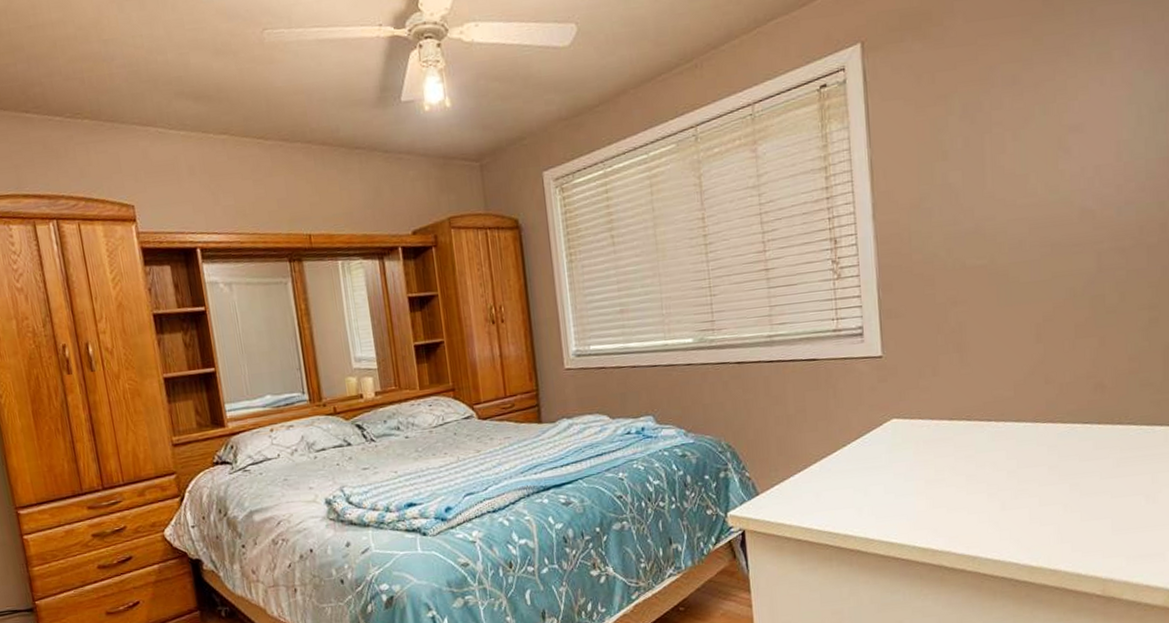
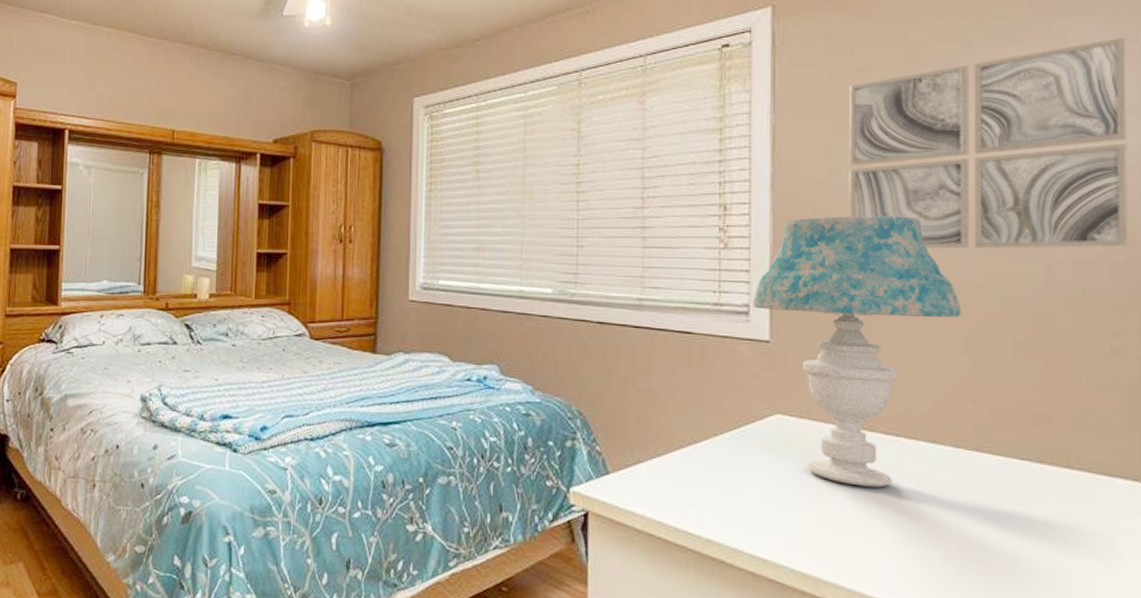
table lamp: none [865,227,1034,468] -> present [753,215,962,488]
wall art: none [933,40,1160,255] -> present [848,36,1128,250]

